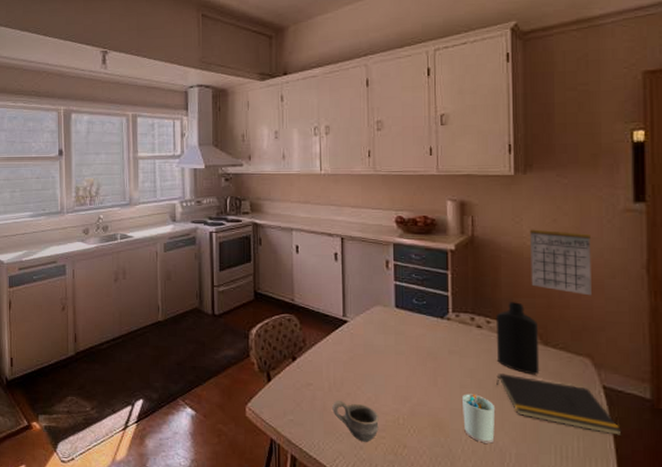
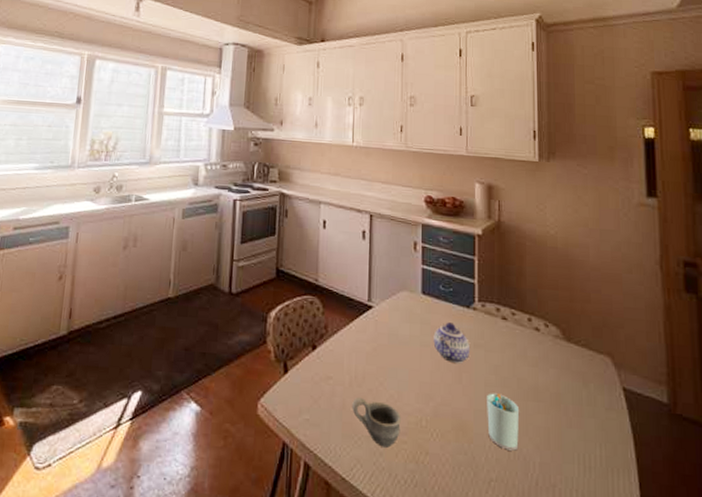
teapot: none [408,332,444,369] -> present [433,322,469,364]
bottle: present [495,302,540,375] -> none [520,293,563,374]
notepad: present [496,373,622,436] -> none [521,371,642,444]
calendar: present [530,229,592,296] -> none [553,217,611,290]

